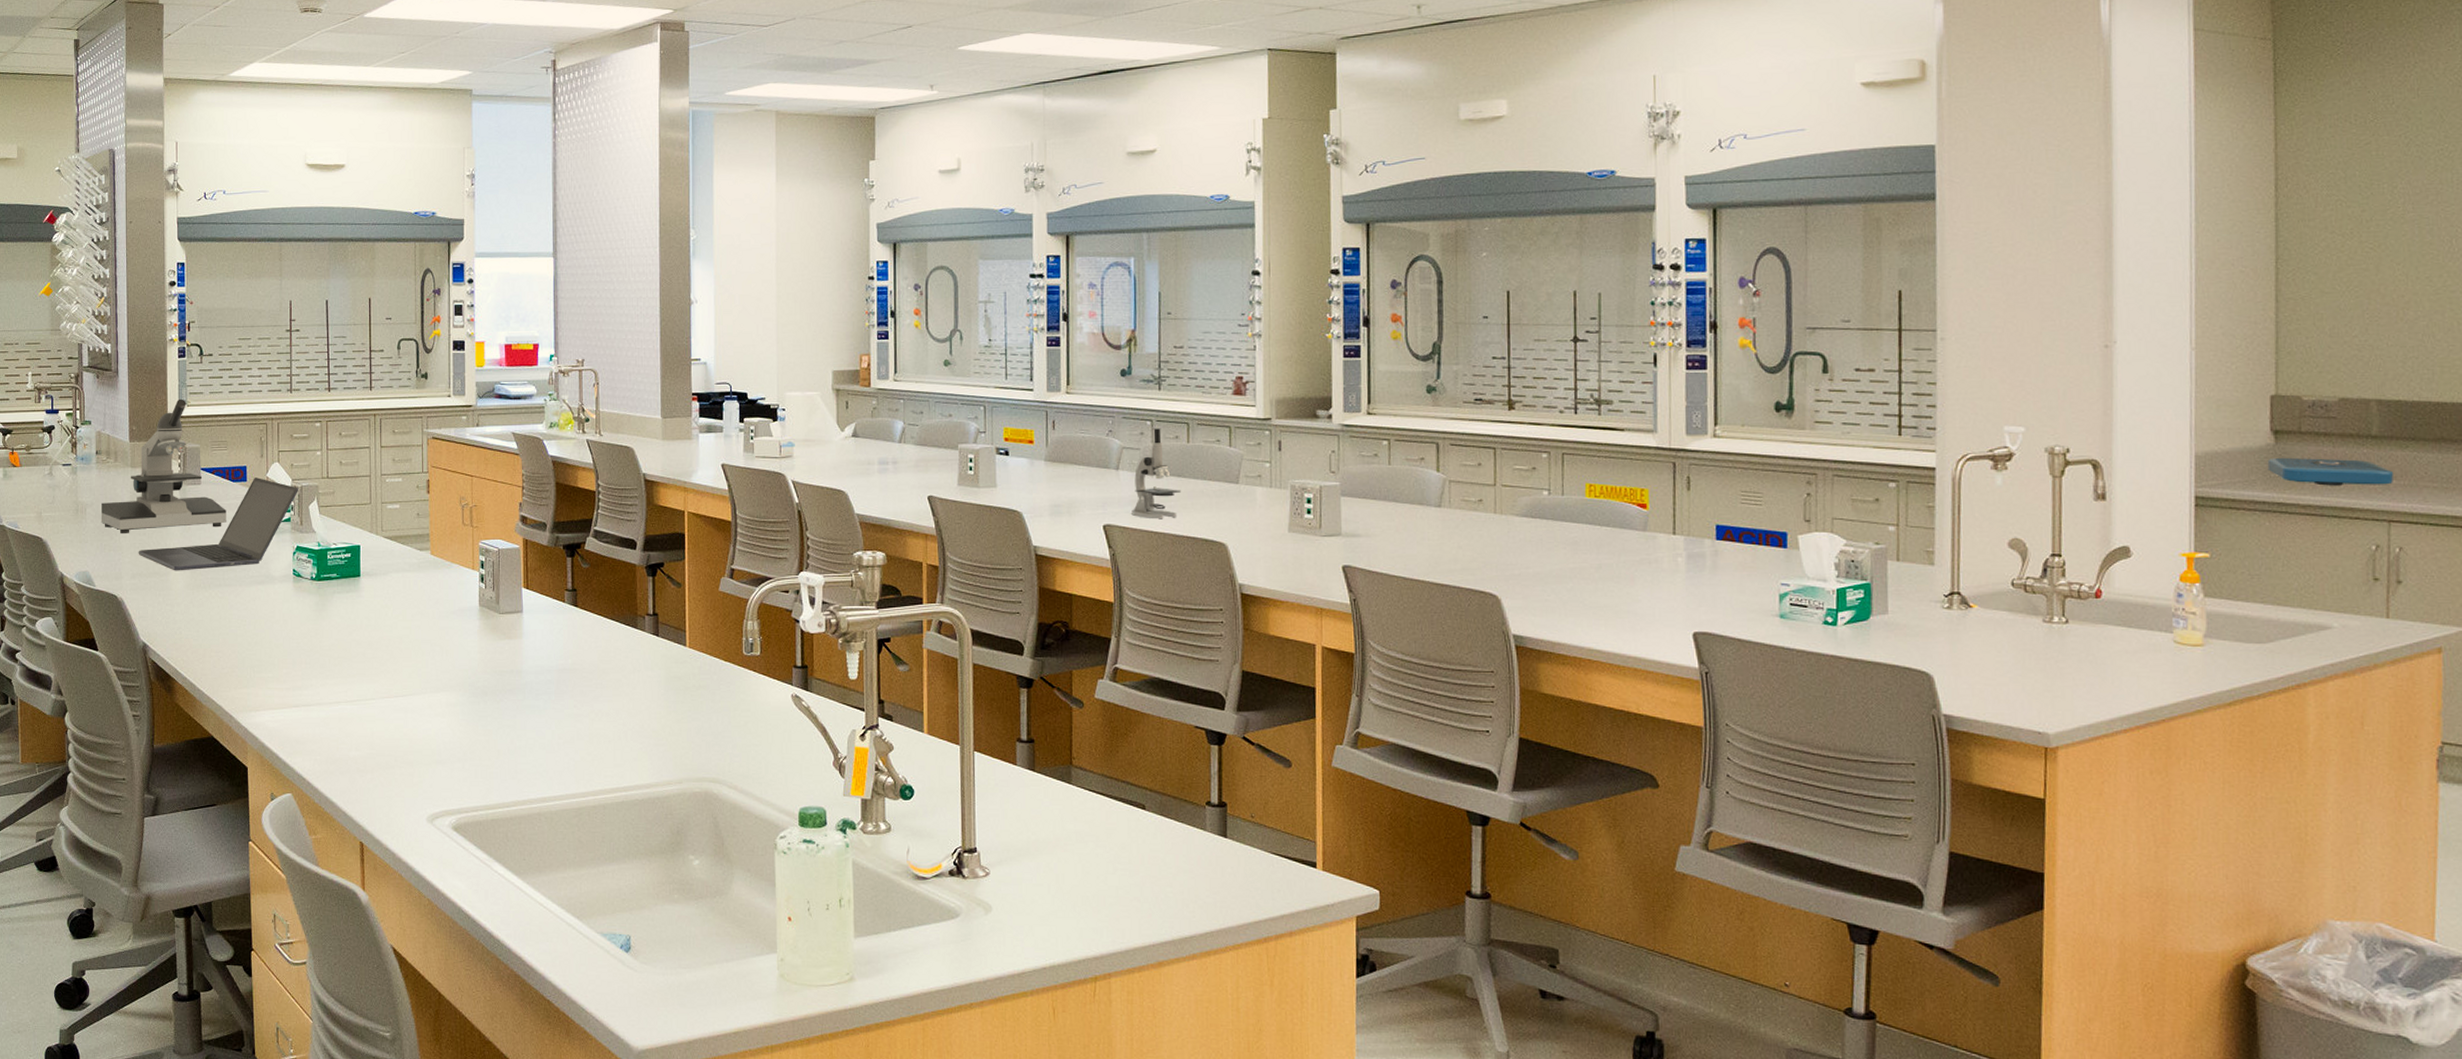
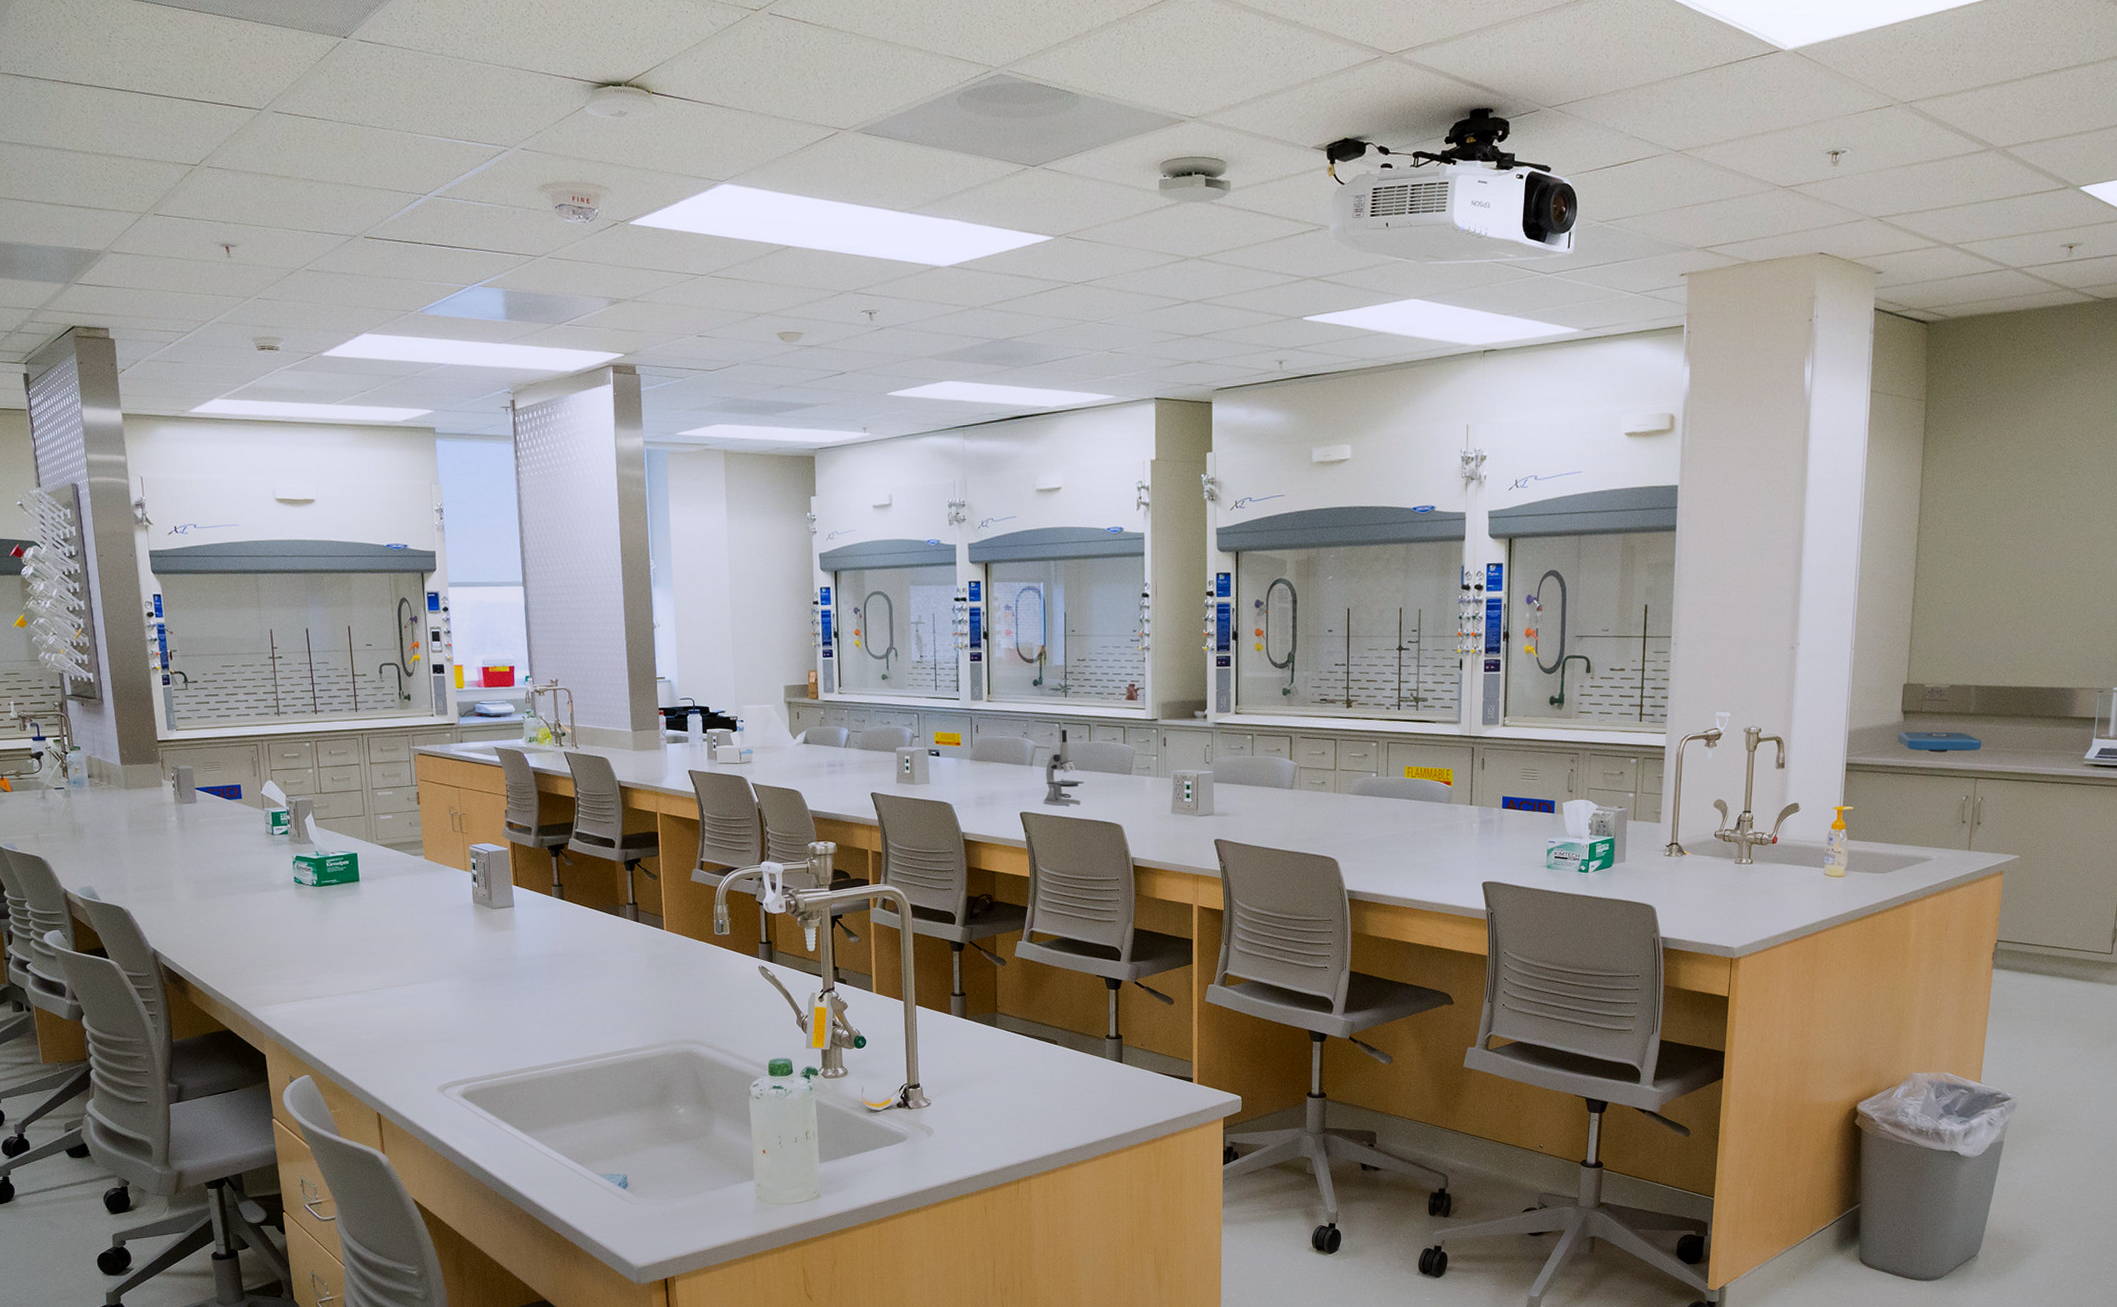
microscope: present [102,399,226,534] -> none [99,723,225,851]
laptop: present [138,478,299,571] -> none [140,795,294,883]

